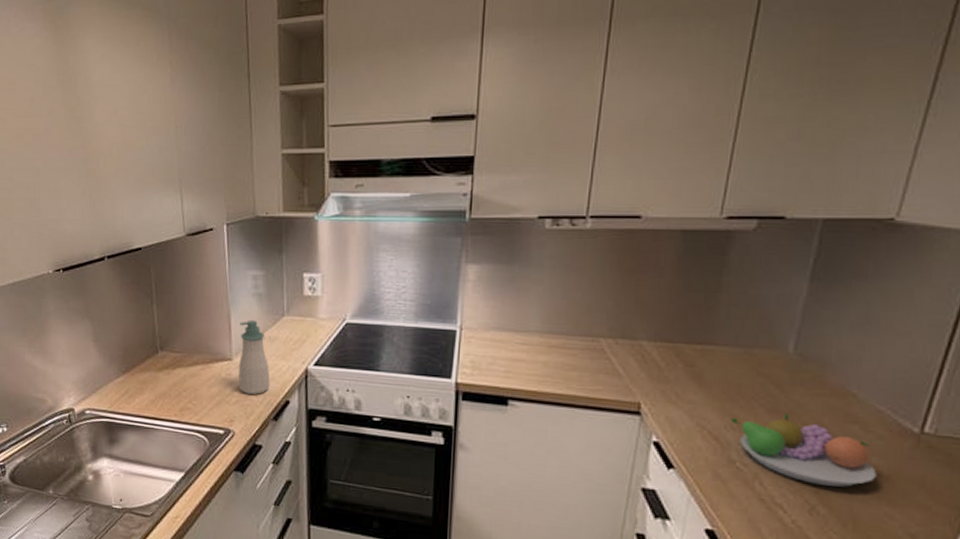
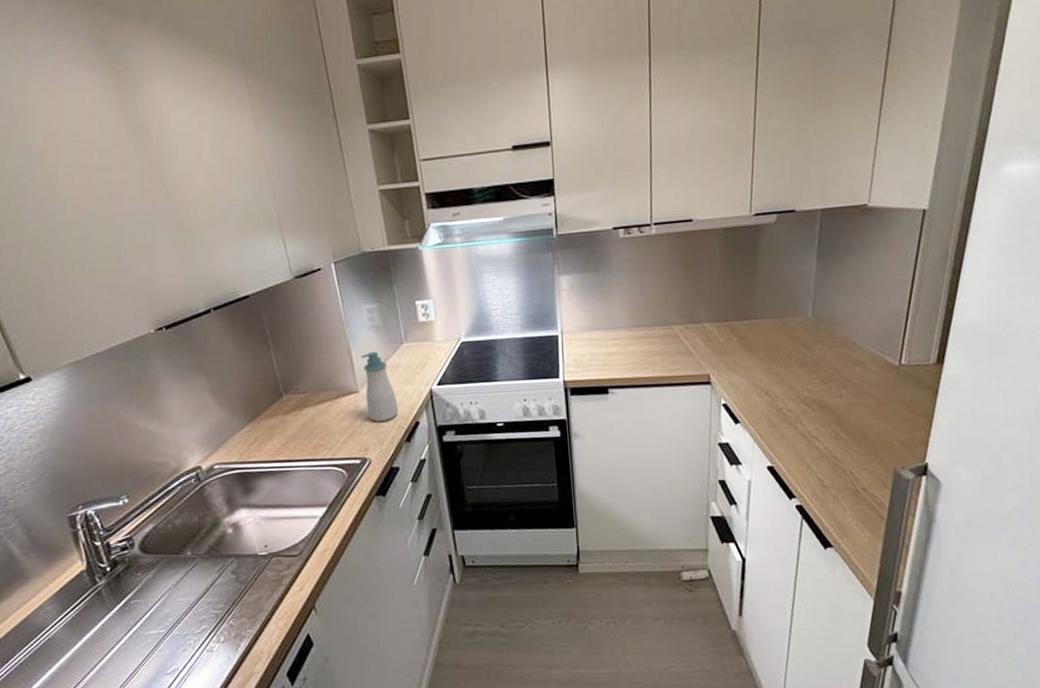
fruit bowl: present [730,413,877,487] -> none [775,365,875,417]

